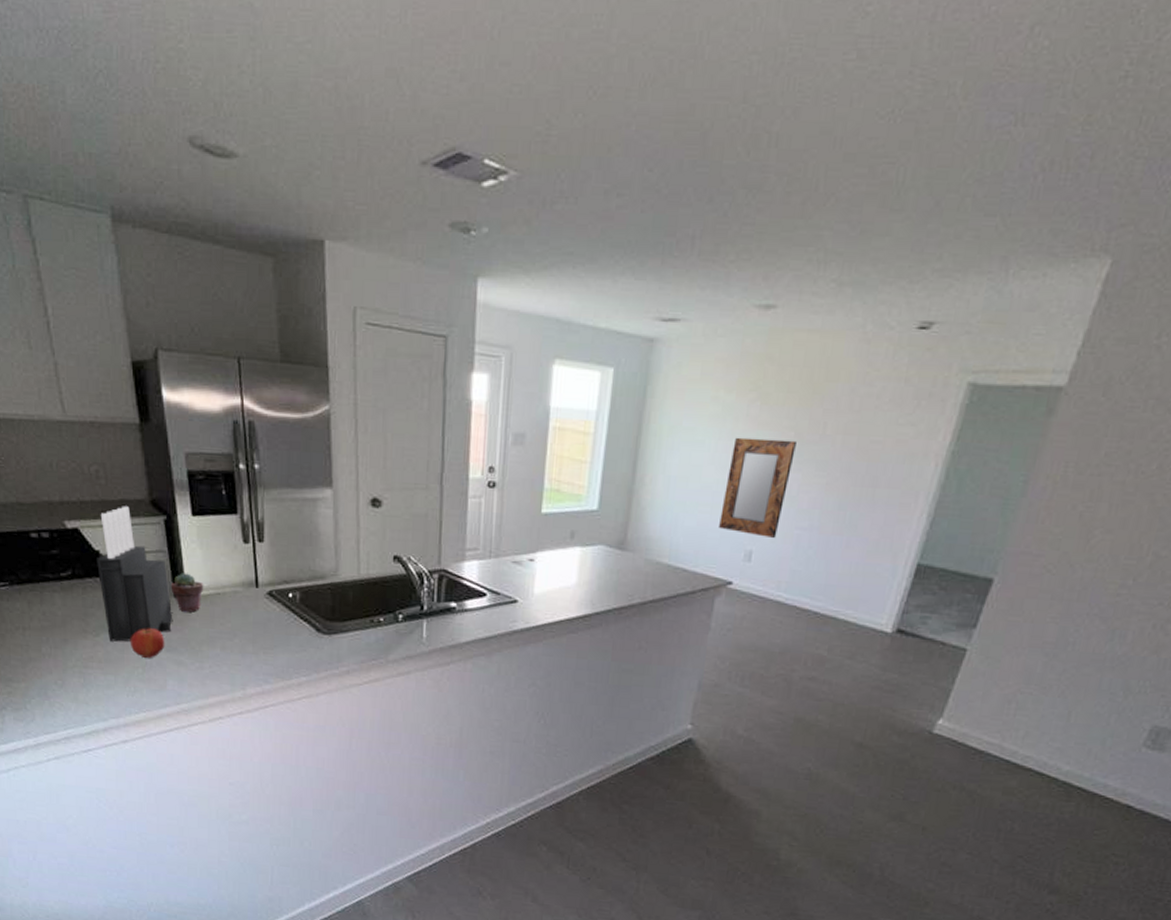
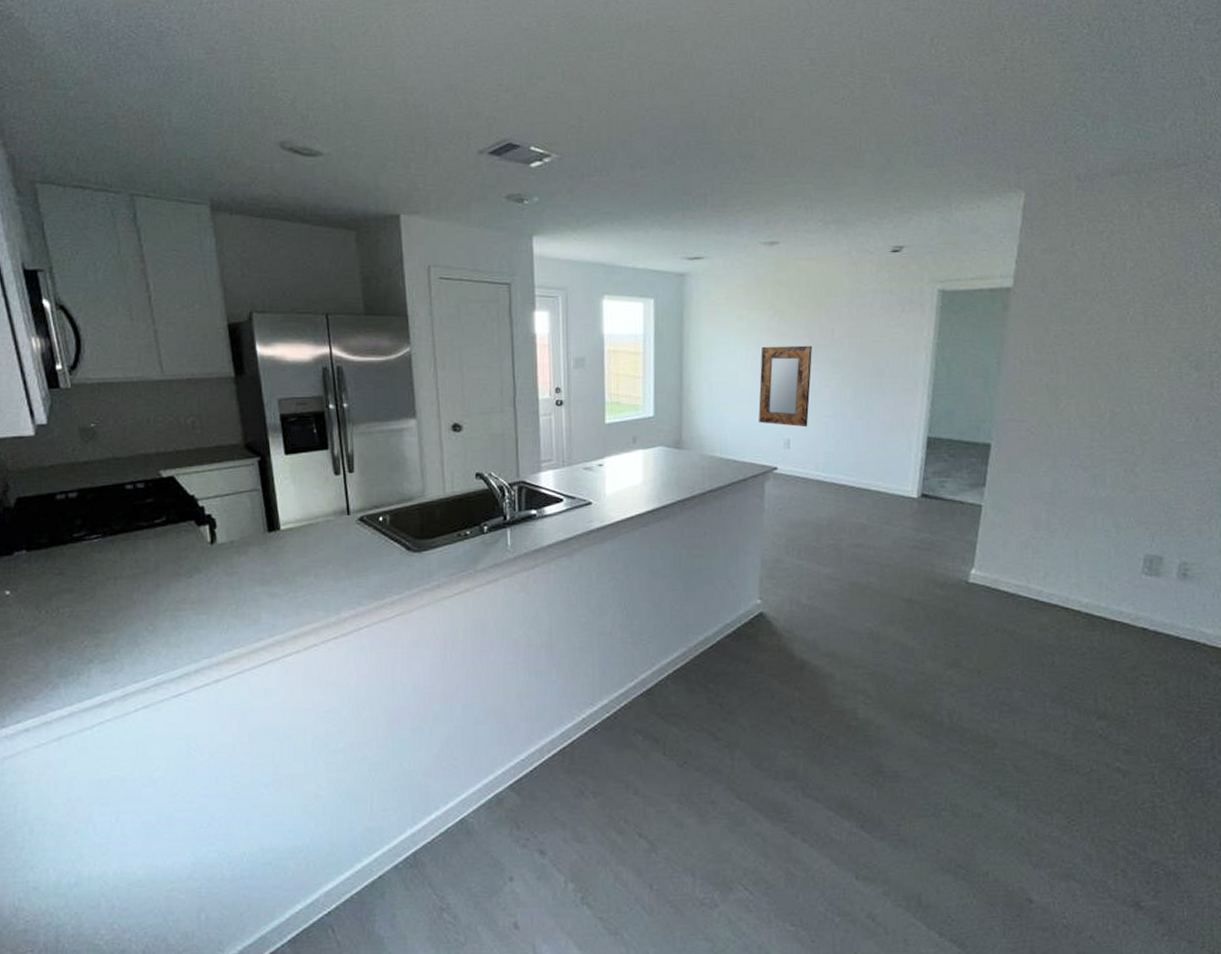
knife block: present [97,506,173,642] -> none [191,451,267,581]
apple: present [130,628,165,658] -> none [223,564,259,594]
potted succulent: present [170,572,204,613] -> none [264,508,297,546]

